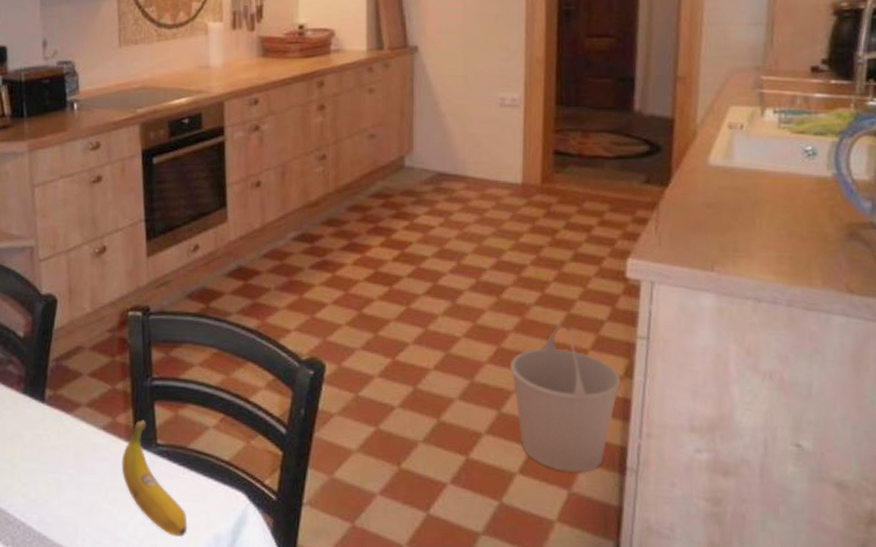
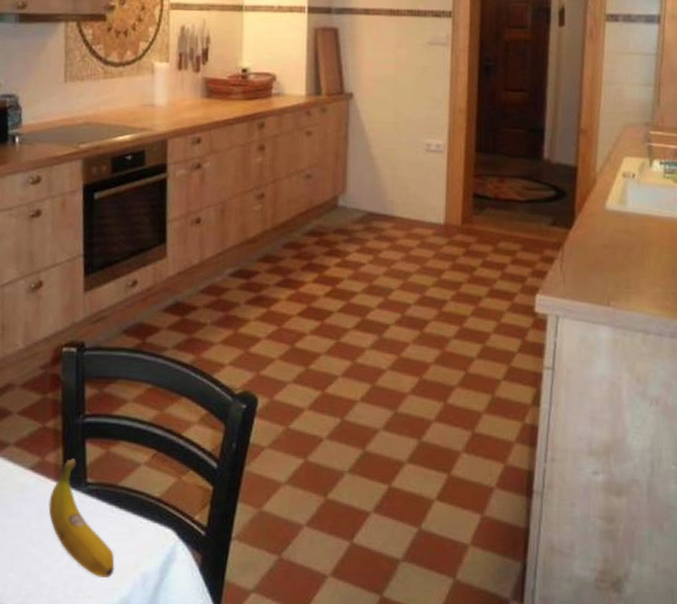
bucket: present [510,322,621,473] -> none [431,354,529,497]

